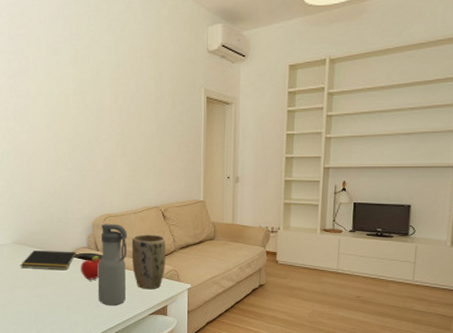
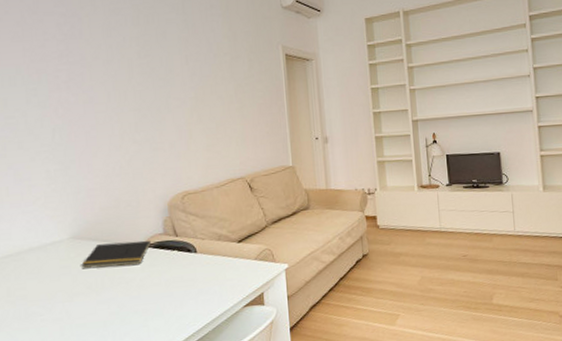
fruit: present [81,256,101,280] -> none [157,242,181,273]
water bottle: present [97,224,128,305] -> none [177,202,214,302]
plant pot: present [131,234,166,290] -> none [216,209,258,277]

